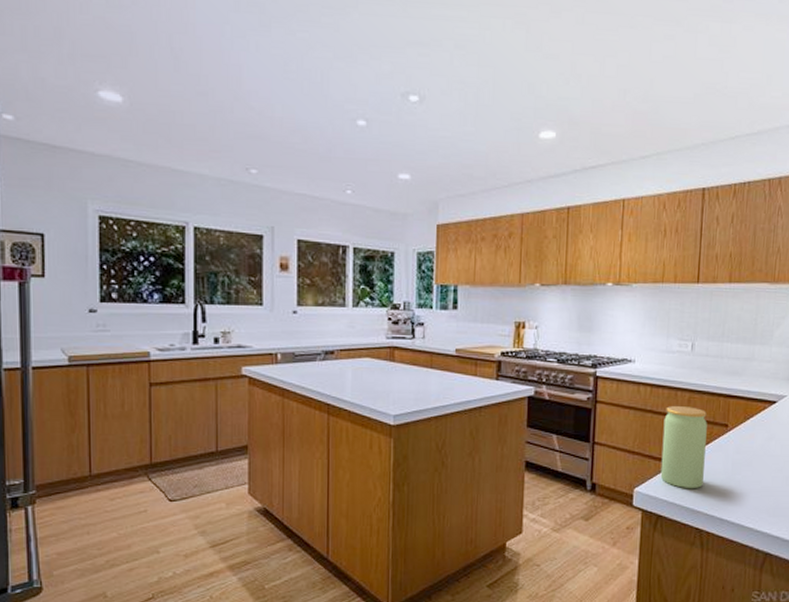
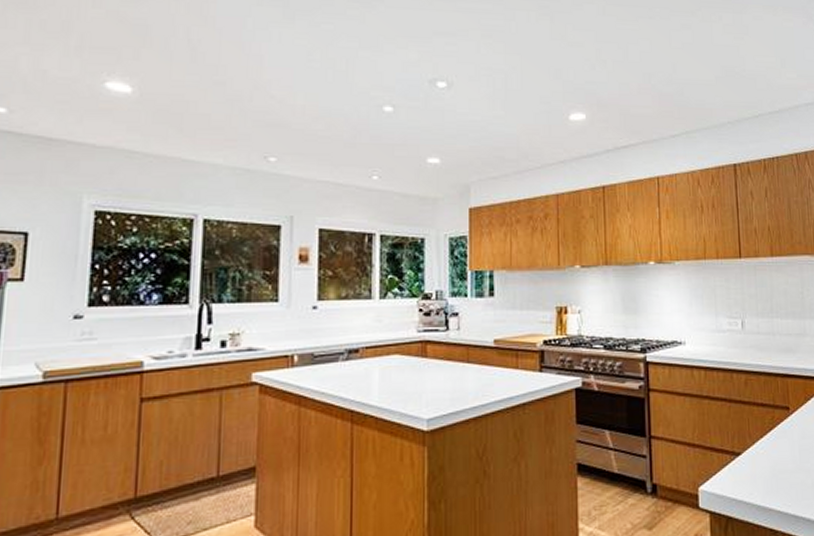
jar: present [660,406,707,488] -> none [722,389,771,483]

